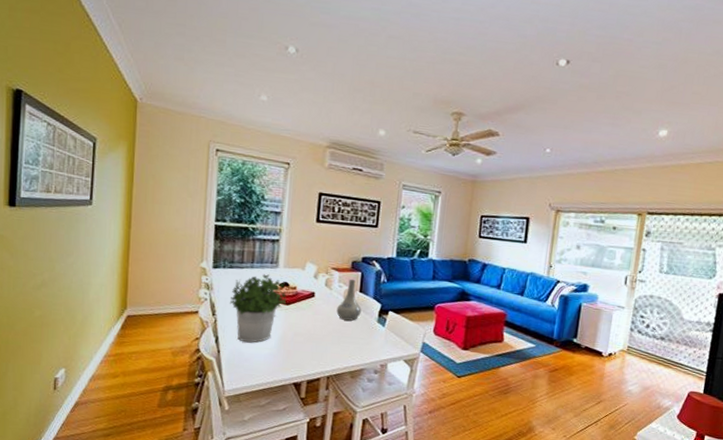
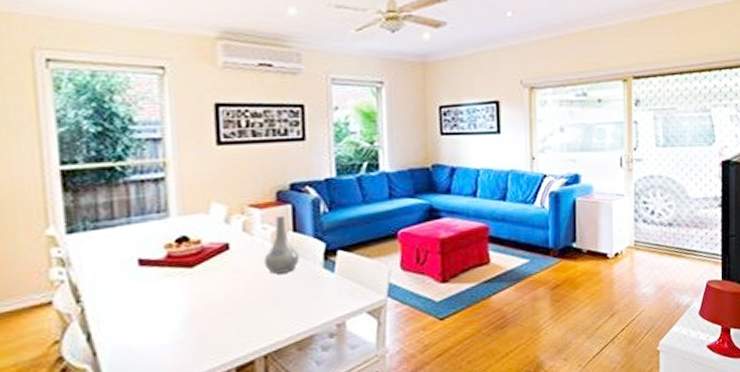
potted plant: present [229,274,286,343] -> none [100,229,188,333]

